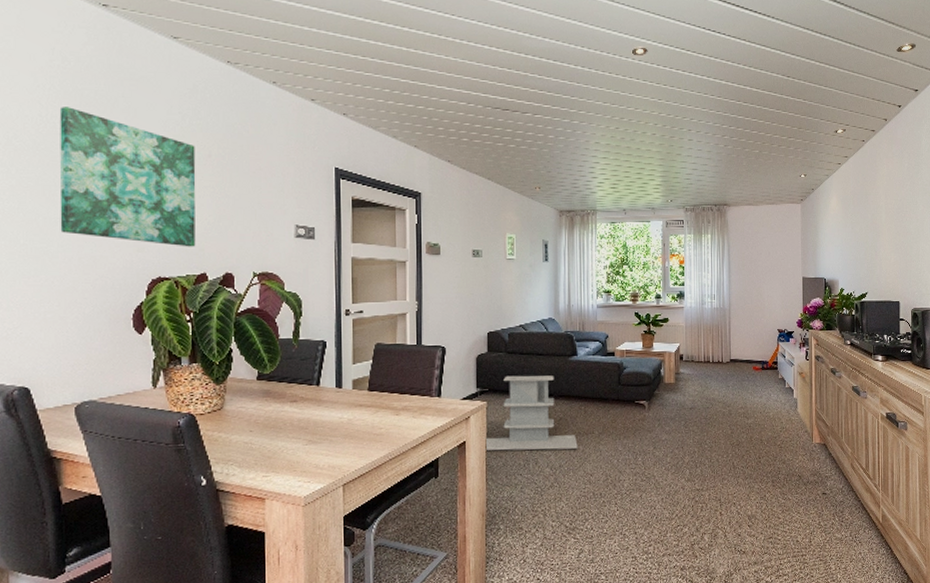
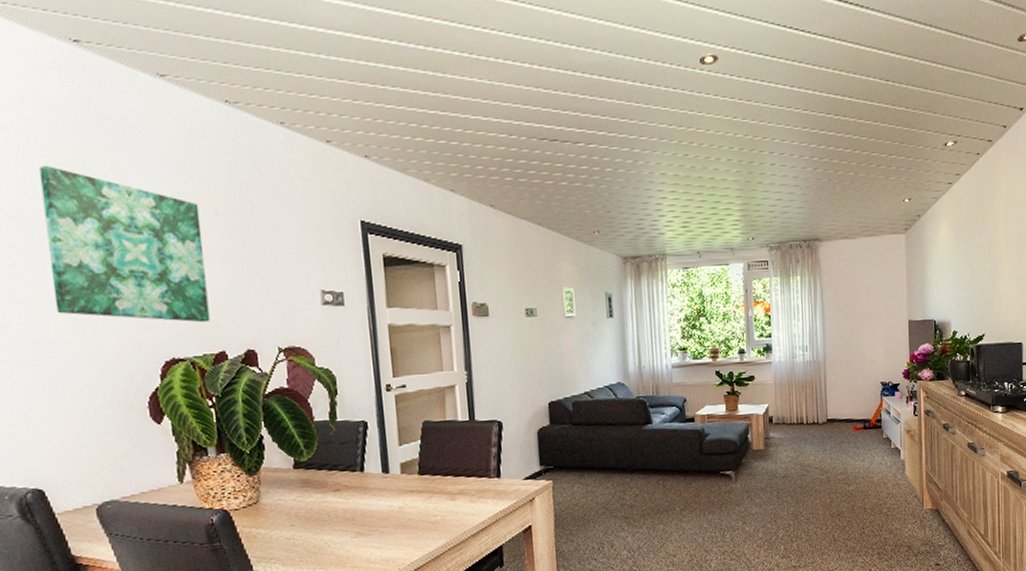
side table: present [484,375,578,451] -> none [552,447,658,535]

